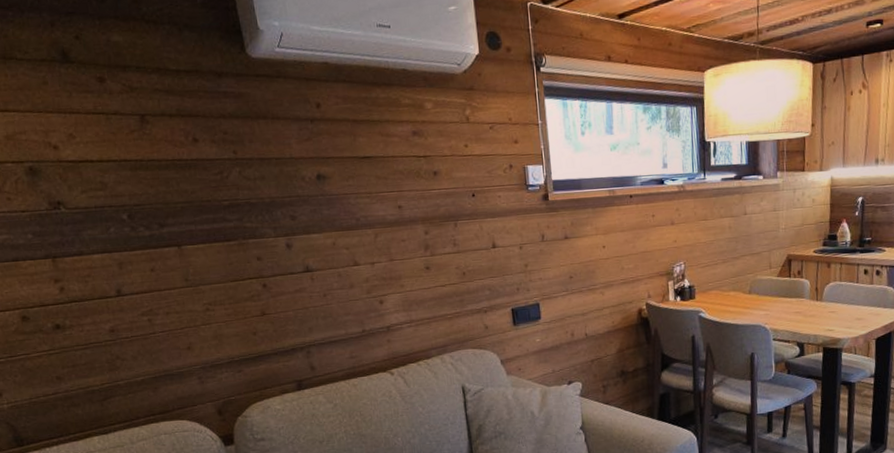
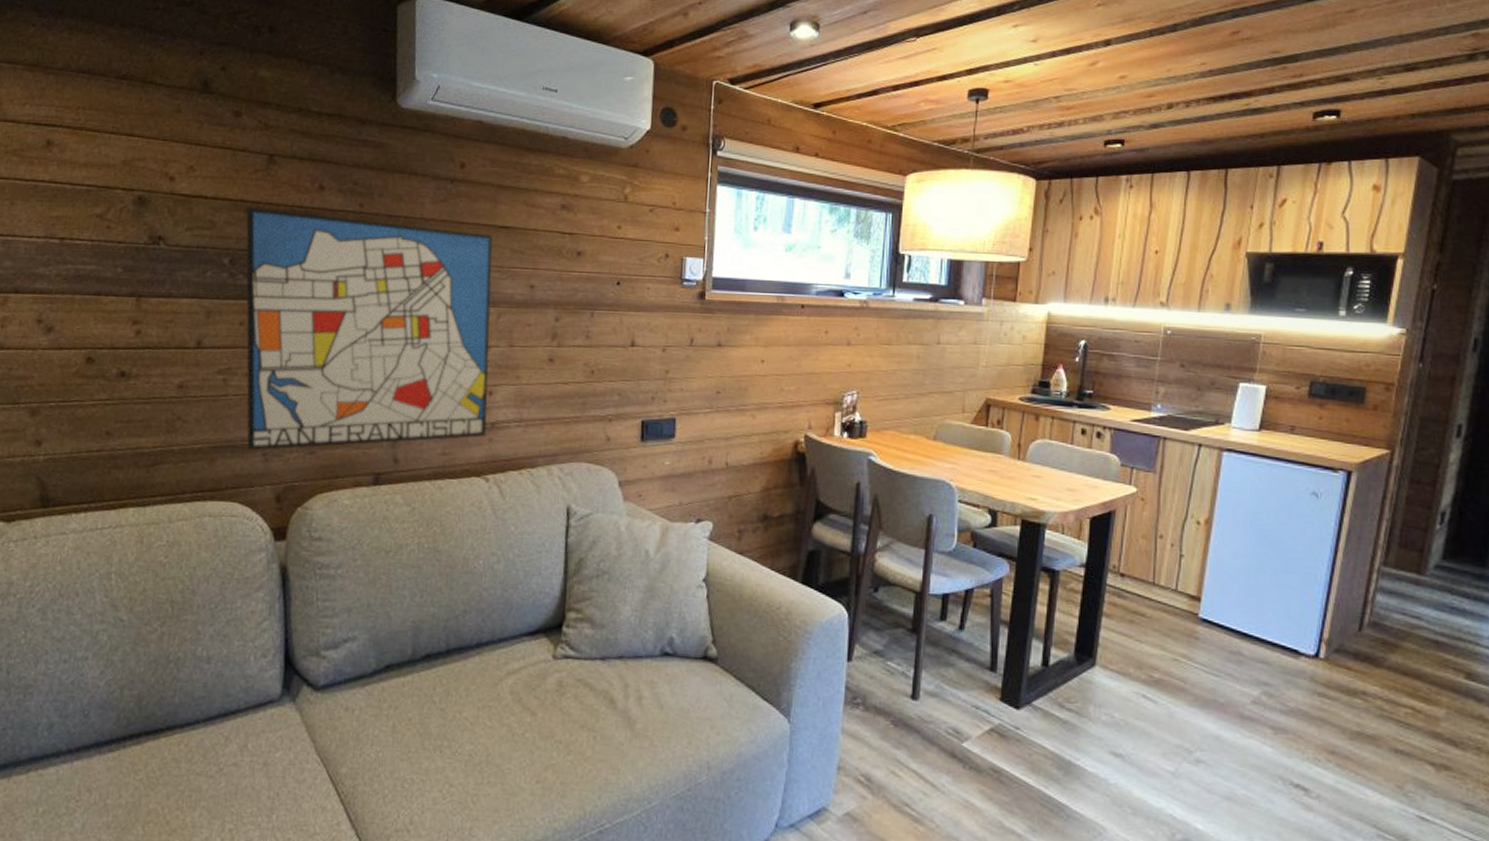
wall art: none [131,165,385,376] -> present [246,206,493,450]

